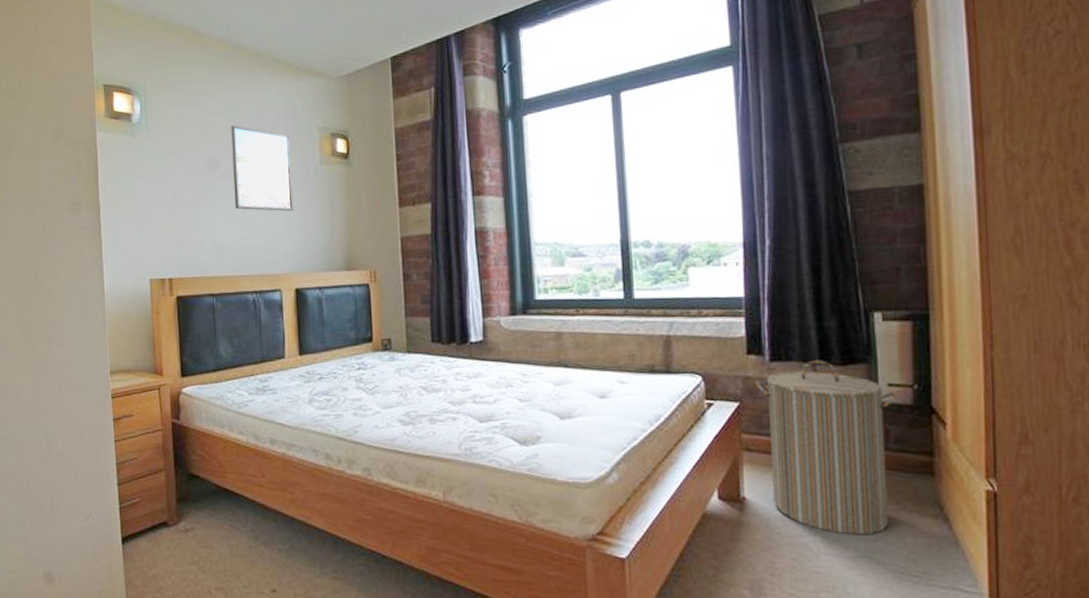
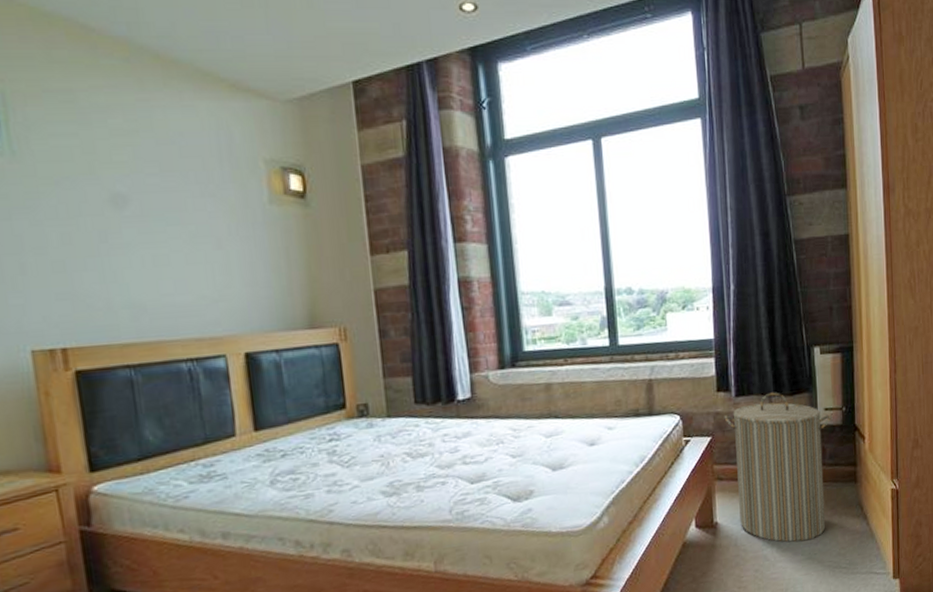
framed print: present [231,125,294,212] -> none [142,151,238,261]

